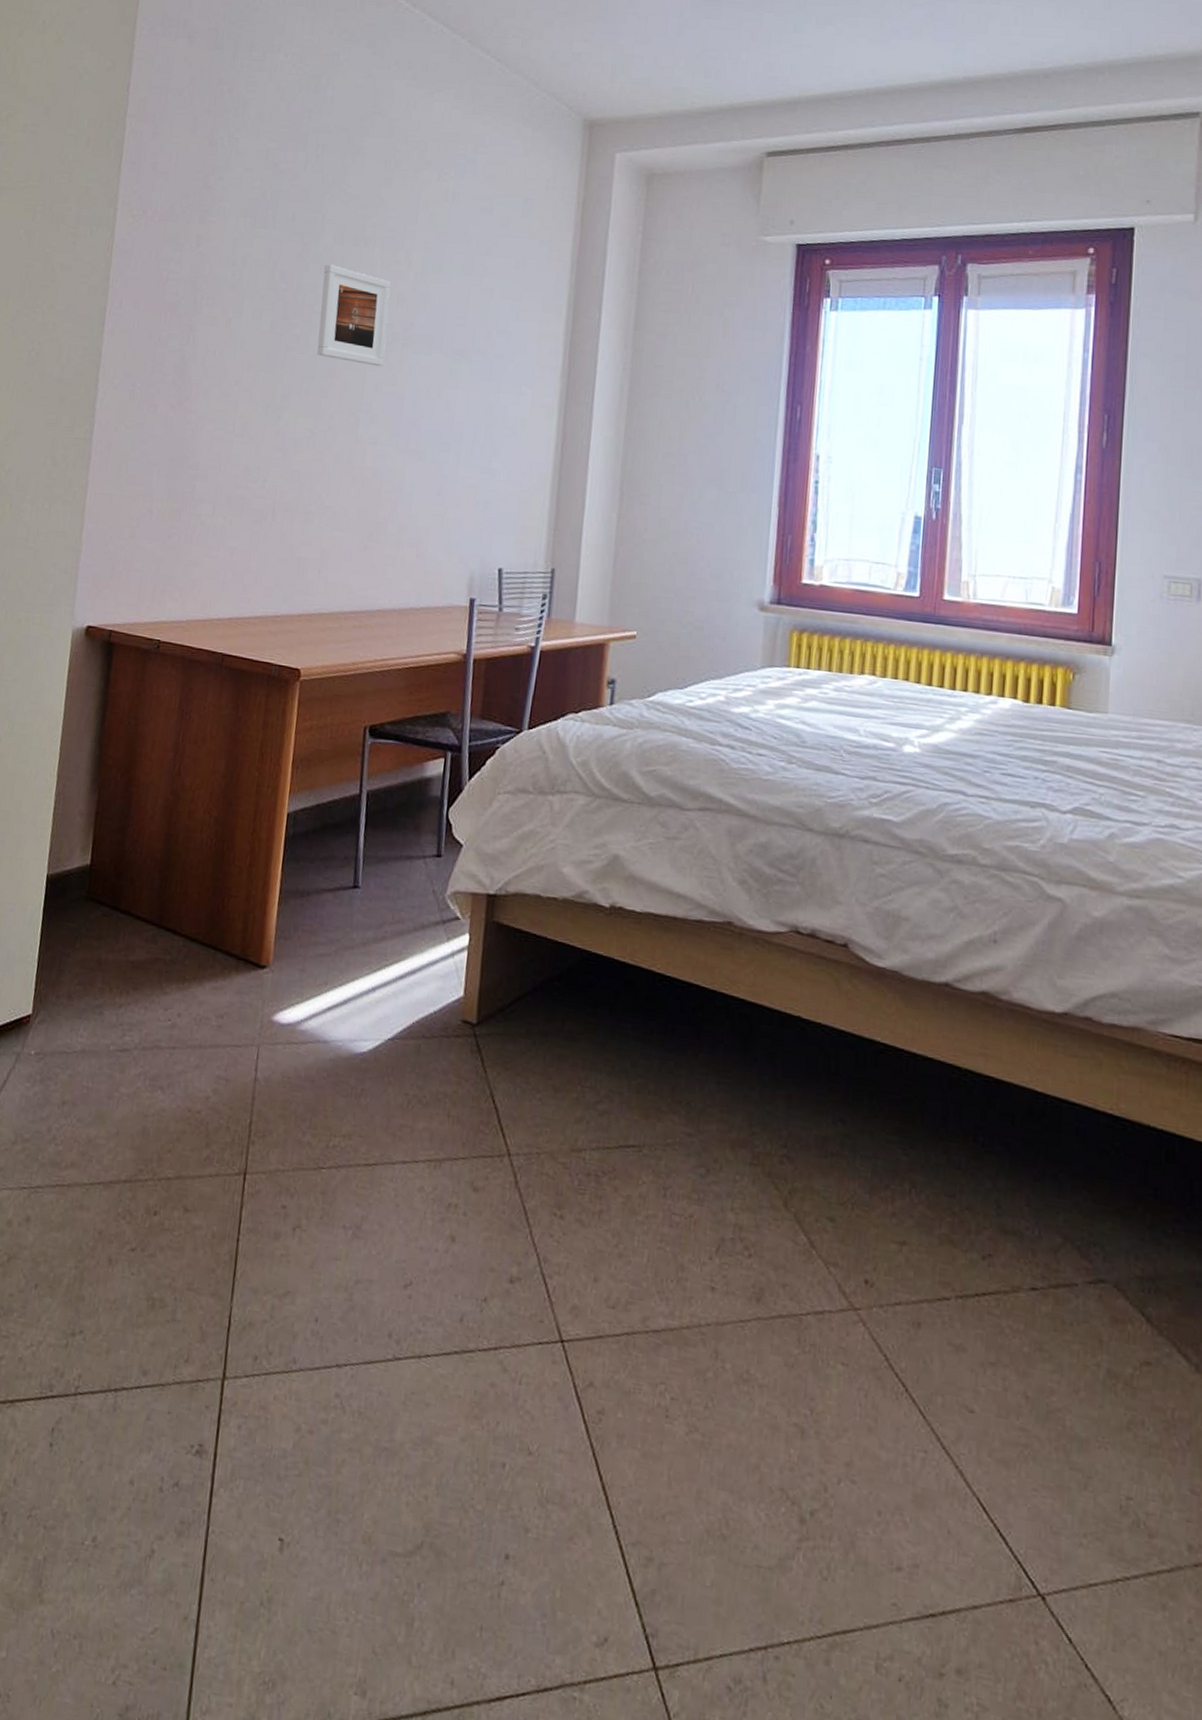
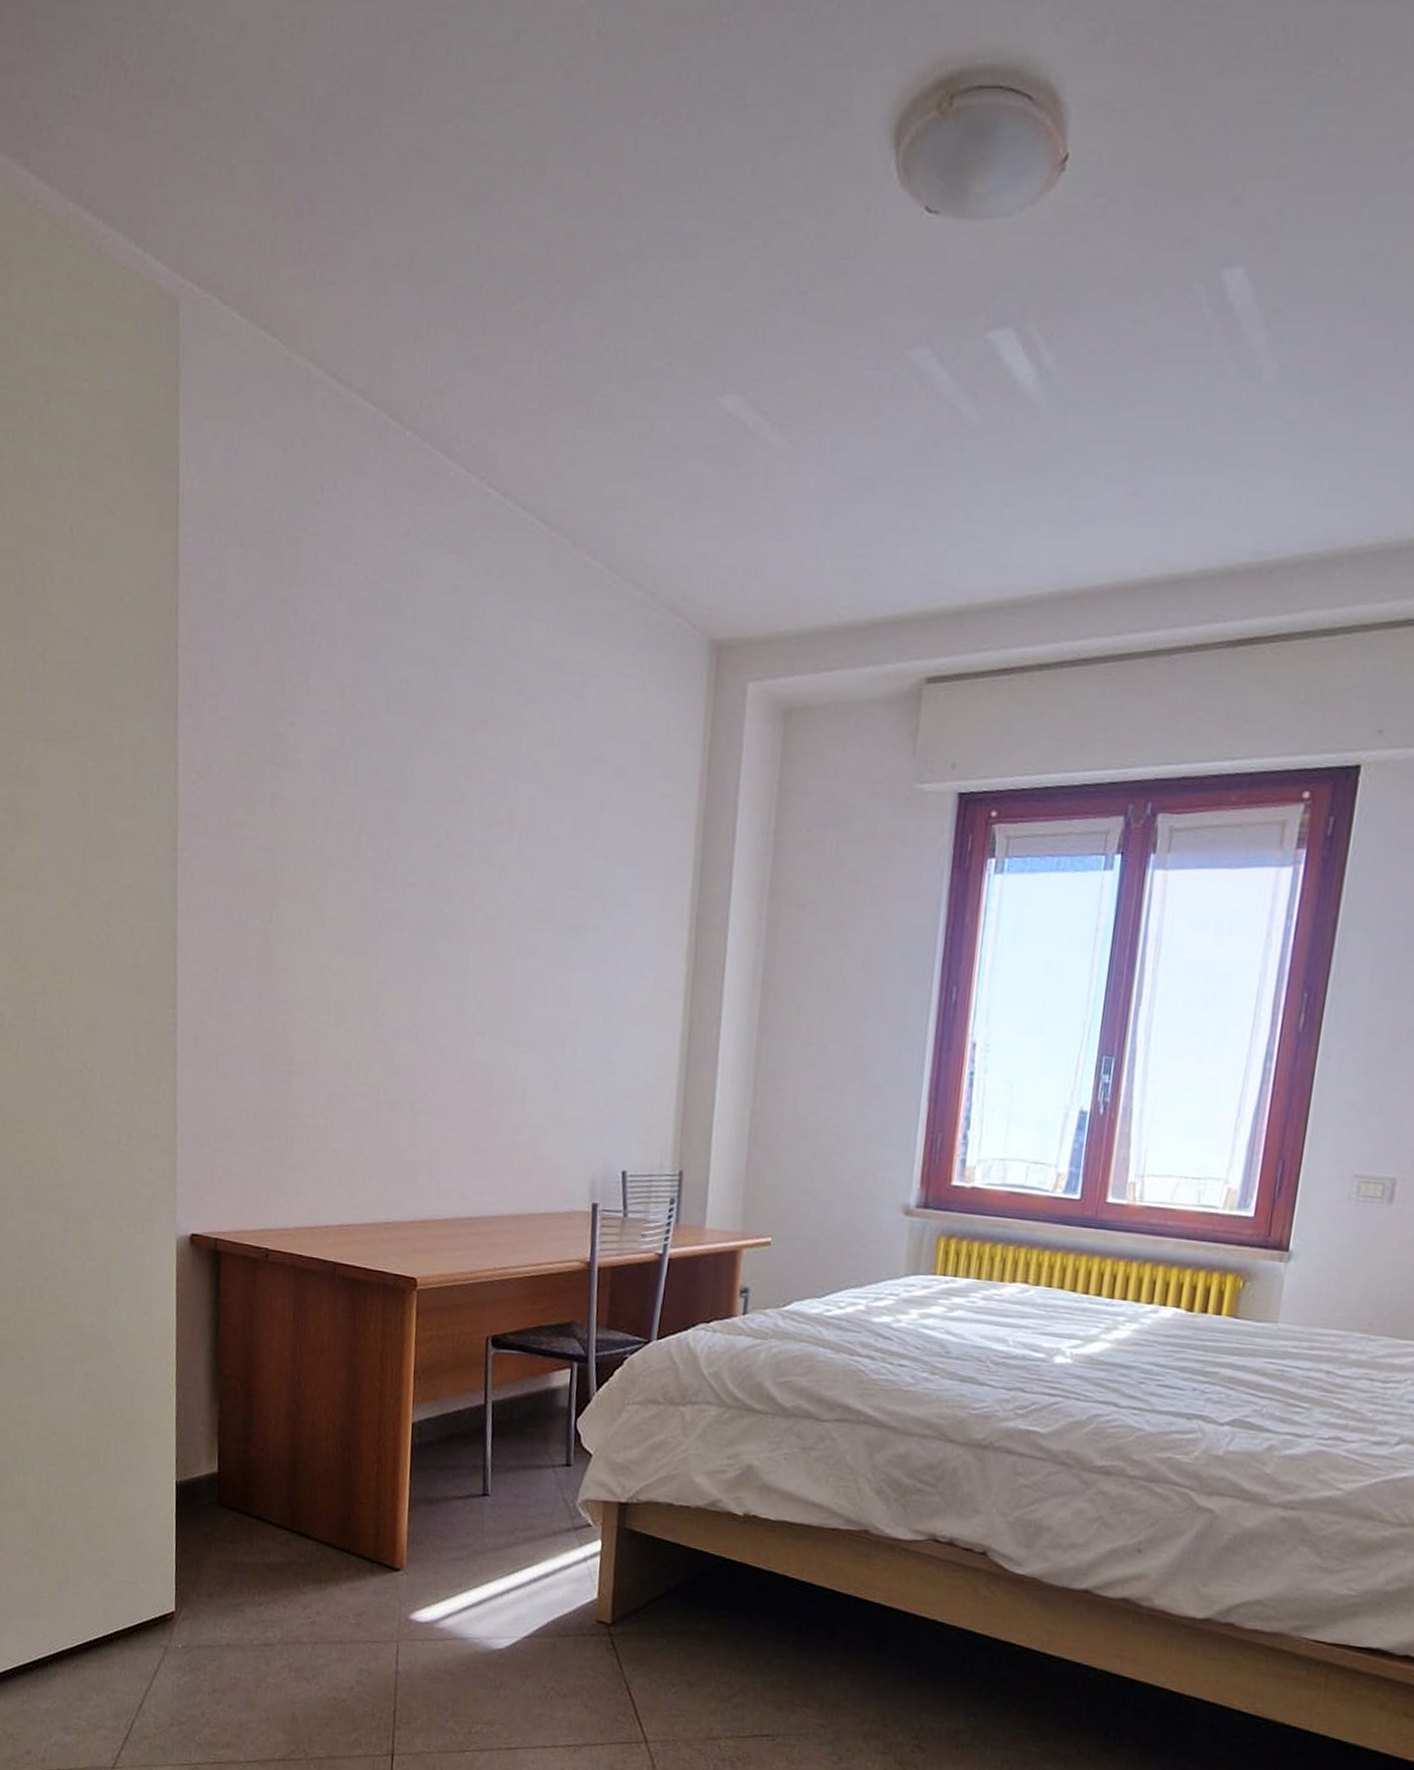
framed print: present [317,264,391,367] -> none [414,826,493,947]

